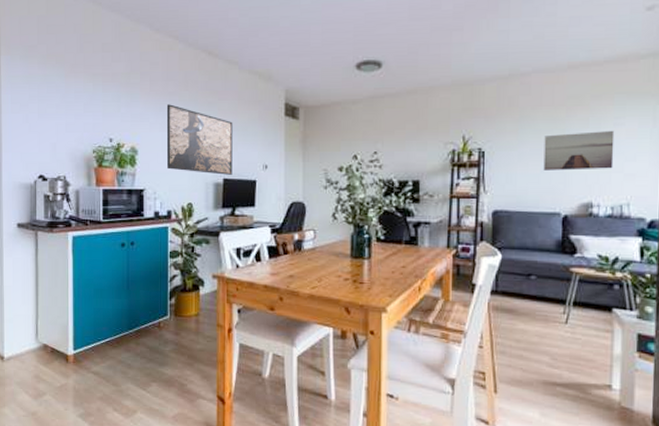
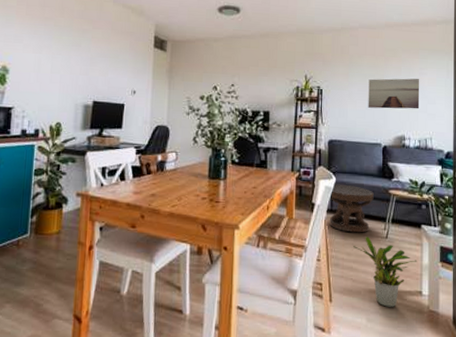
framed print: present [166,104,233,175] -> none [38,28,105,98]
carved stool: none [493,261,550,317] -> present [329,184,374,233]
potted plant: none [524,322,607,403] -> present [353,237,418,308]

